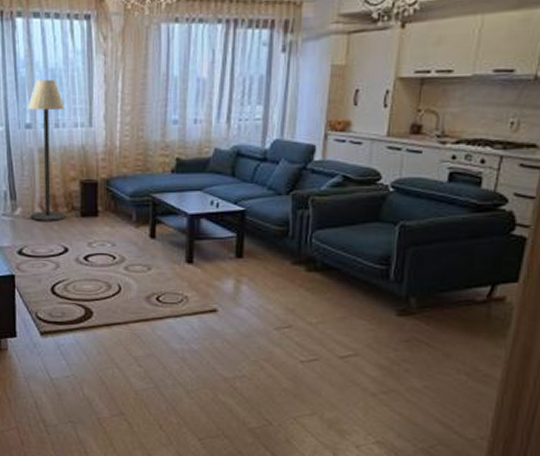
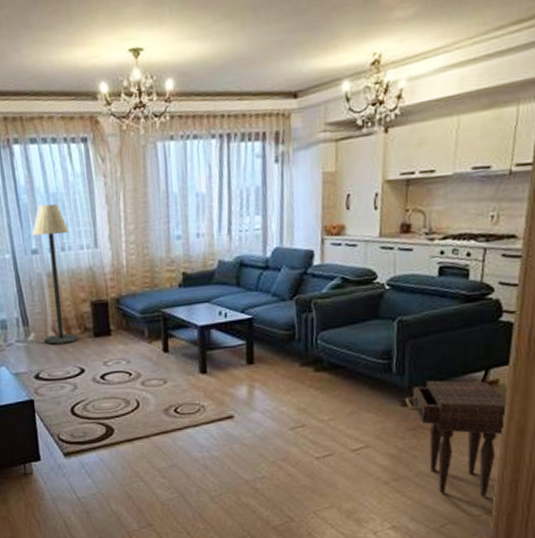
nightstand: none [401,291,515,420] -> present [405,380,509,496]

